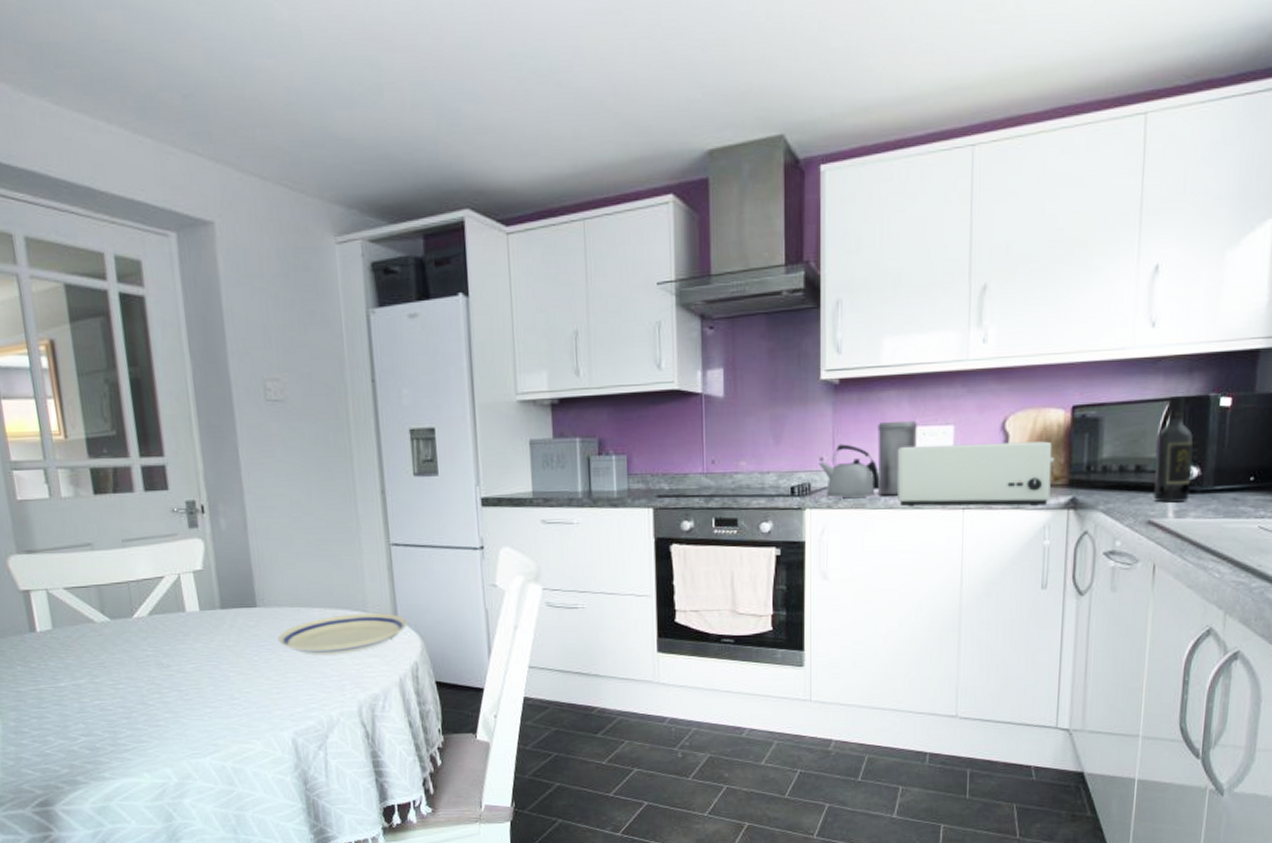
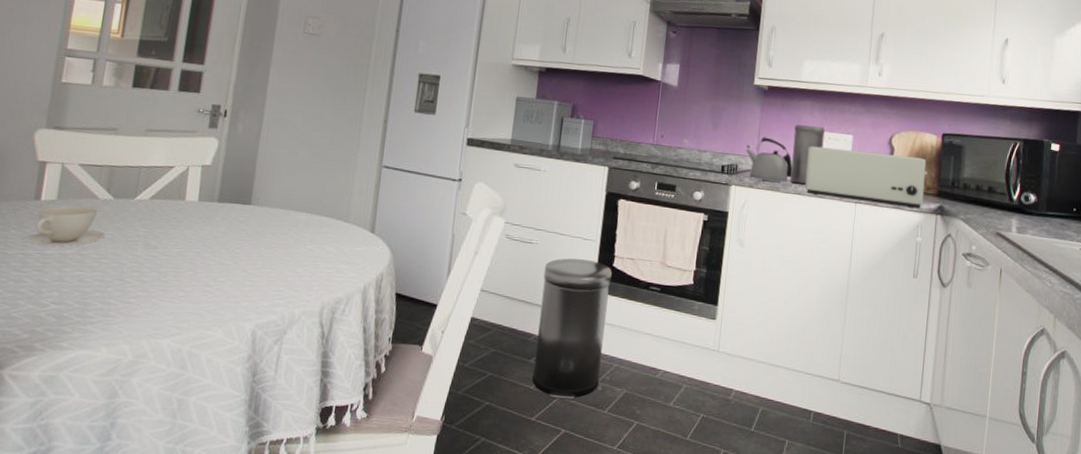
teacup: none [31,632,114,679] -> present [22,205,105,247]
plate: present [277,613,407,656] -> none [262,222,382,258]
pedal bin: none [596,618,678,772] -> present [532,258,612,401]
wine bottle: present [1153,396,1193,503] -> none [1001,137,1031,221]

